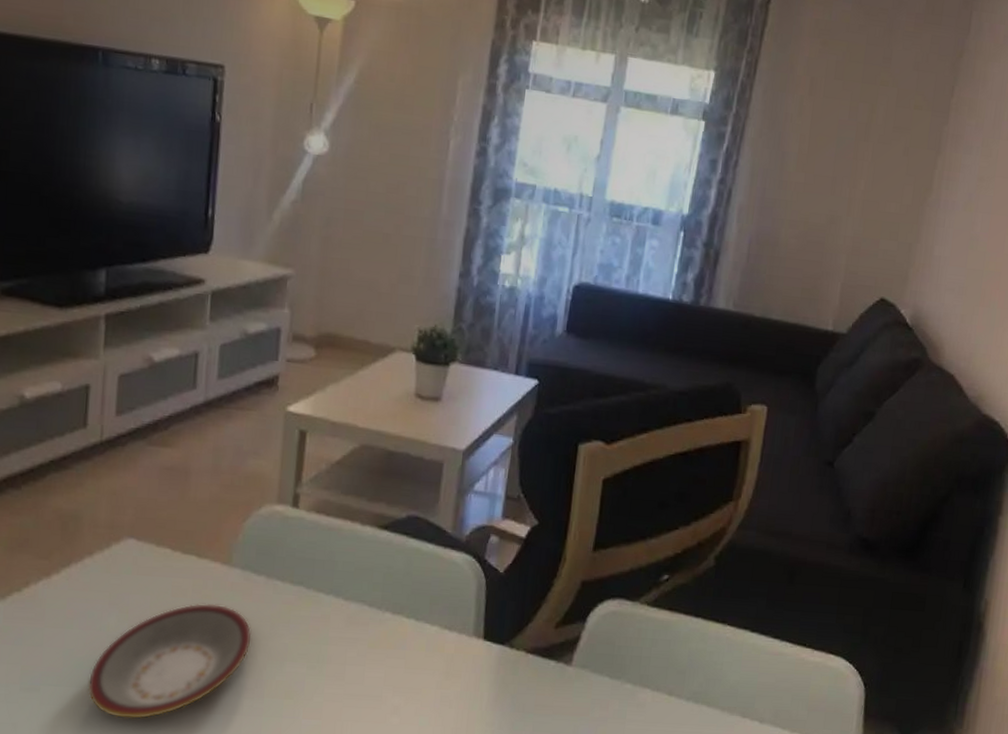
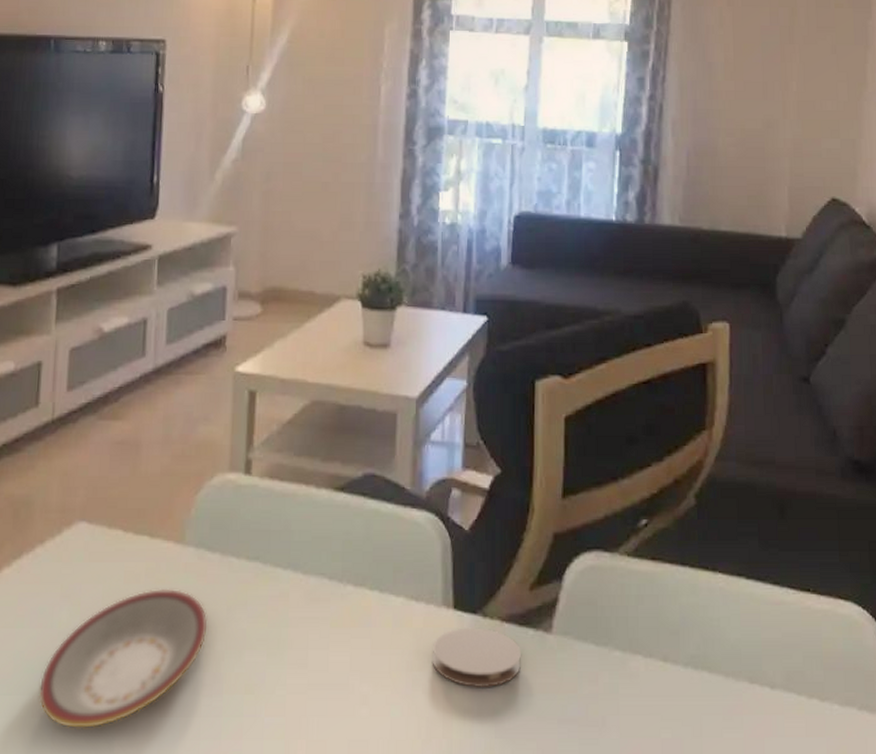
coaster: none [460,656,543,707] -> present [433,627,522,688]

